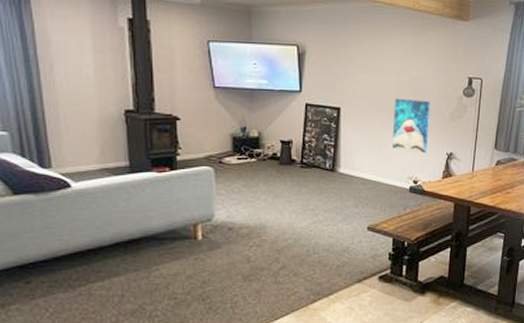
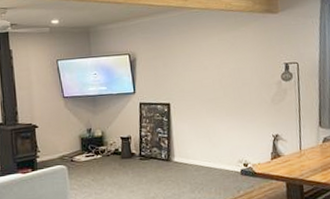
wall art: present [392,98,430,154] -> none [218,88,254,138]

